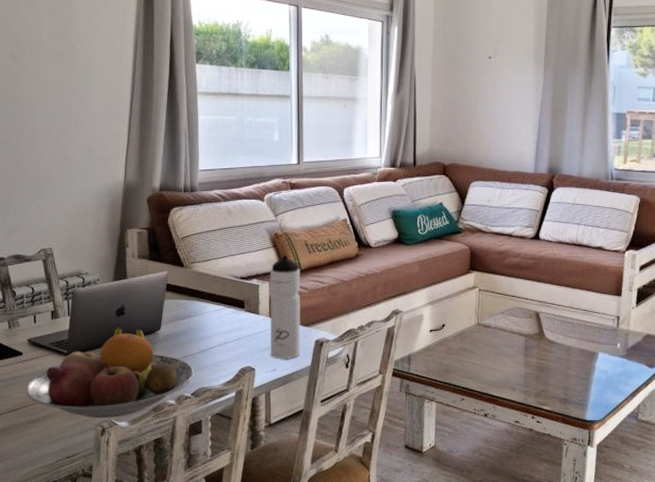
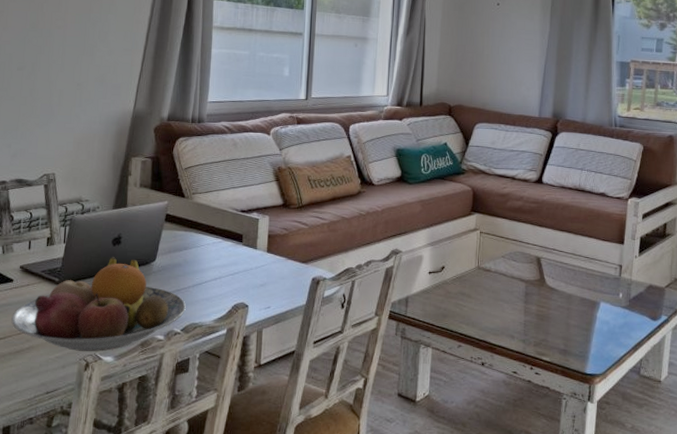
water bottle: present [269,255,301,359] -> none [266,189,302,296]

